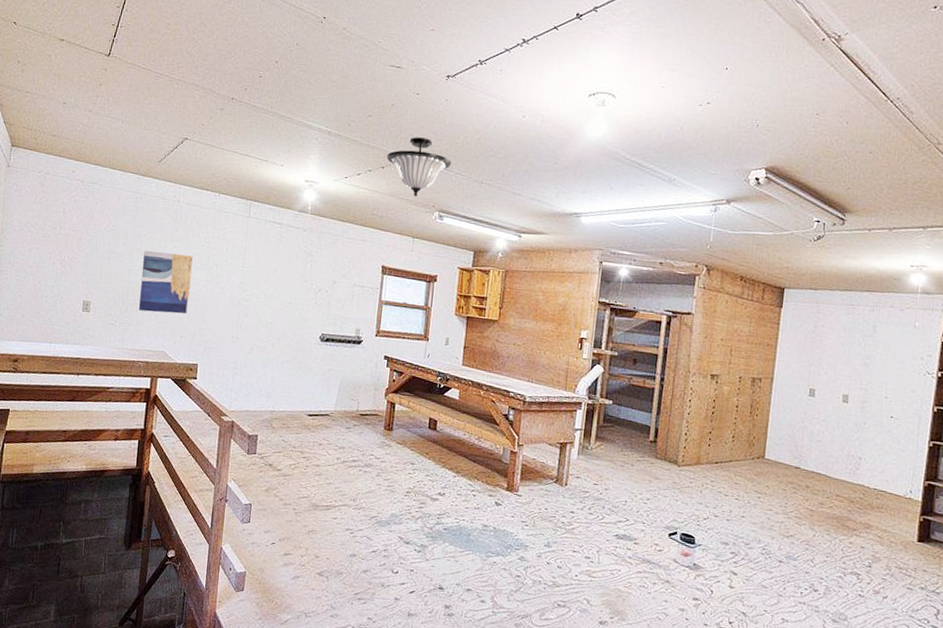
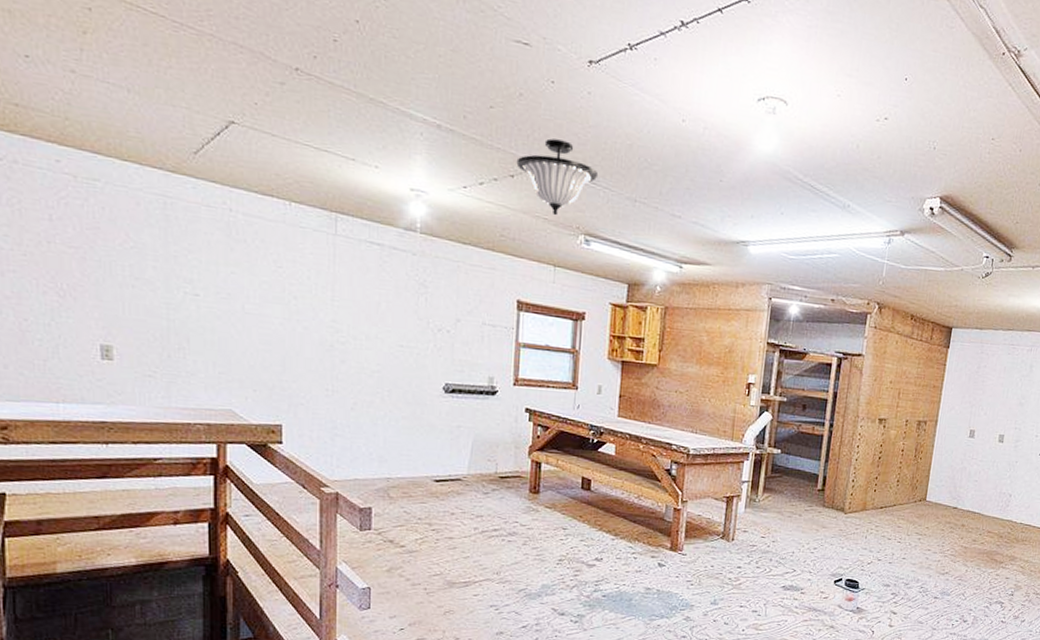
wall art: present [139,250,193,314] -> none [187,276,260,362]

